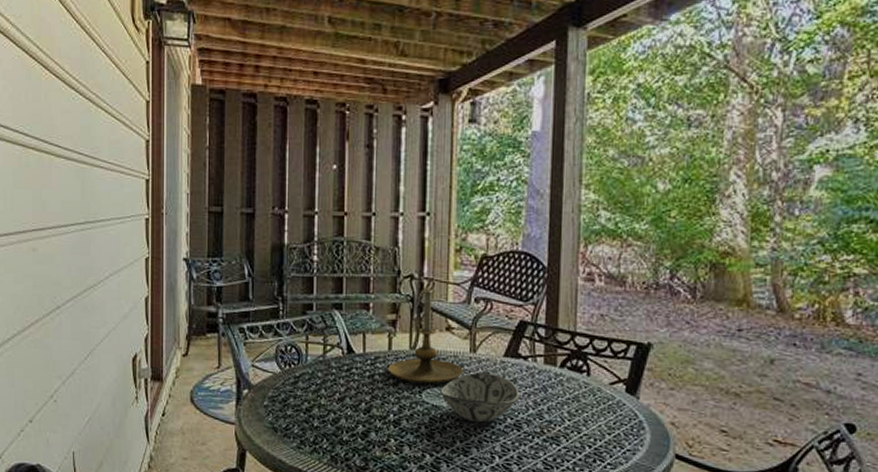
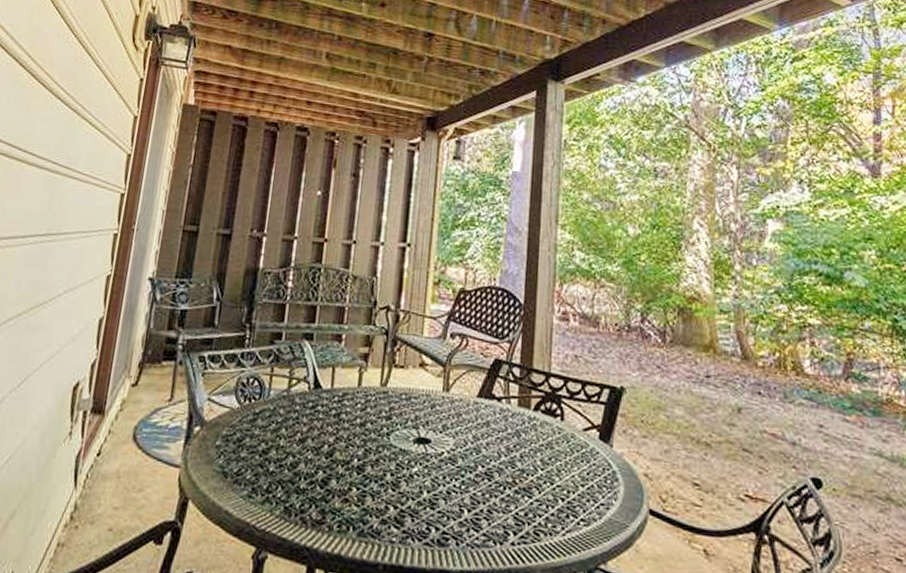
candle holder: present [387,291,463,384] -> none [355,324,435,425]
decorative bowl: present [440,372,519,423] -> none [409,413,492,471]

